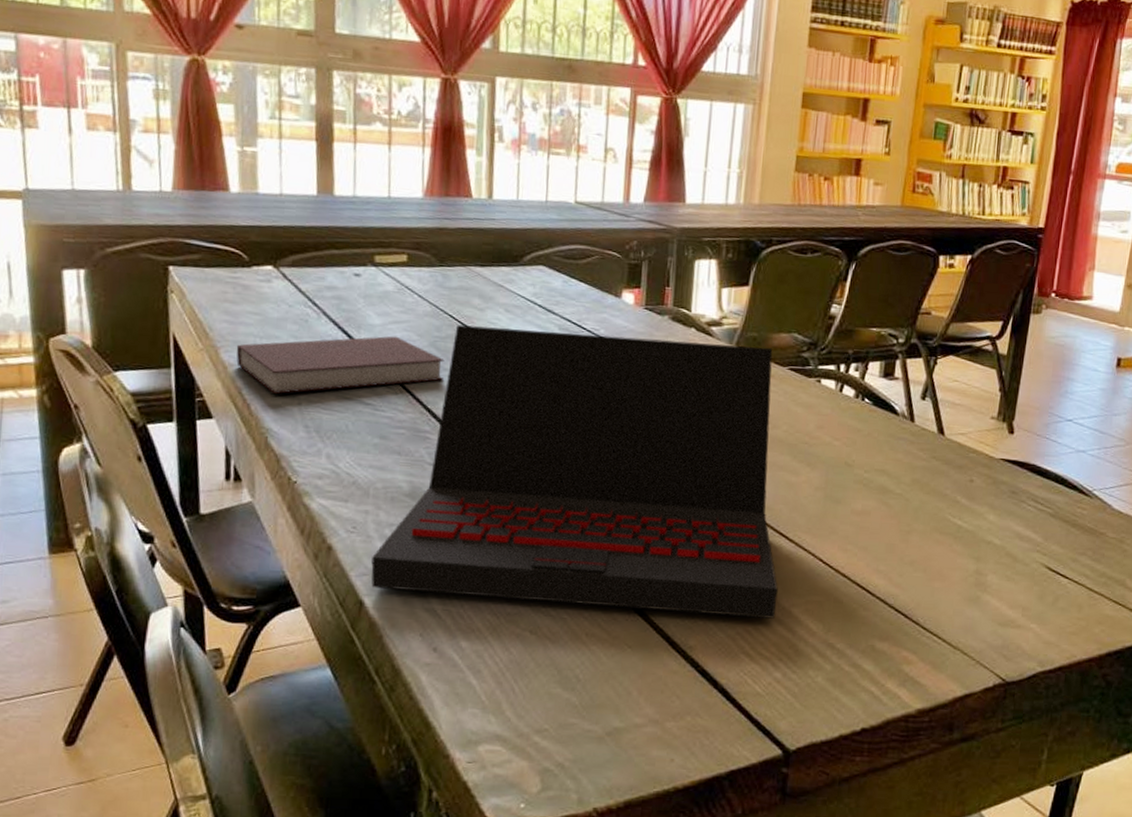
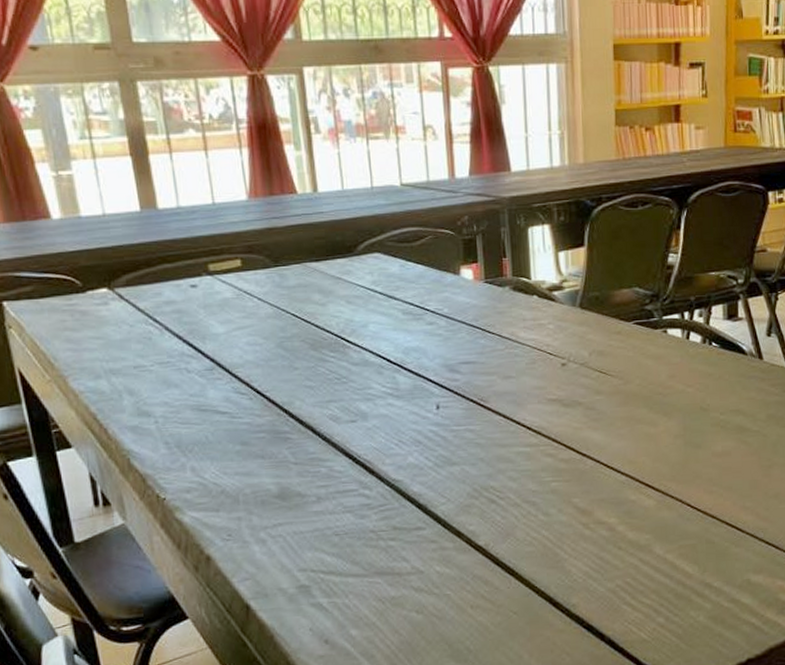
notebook: present [236,336,445,395] -> none [84,342,295,416]
laptop: present [371,325,778,619] -> none [251,305,652,591]

